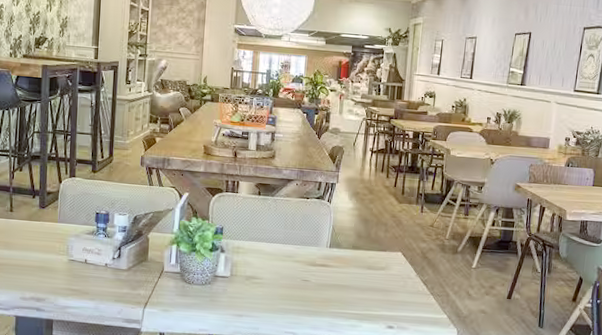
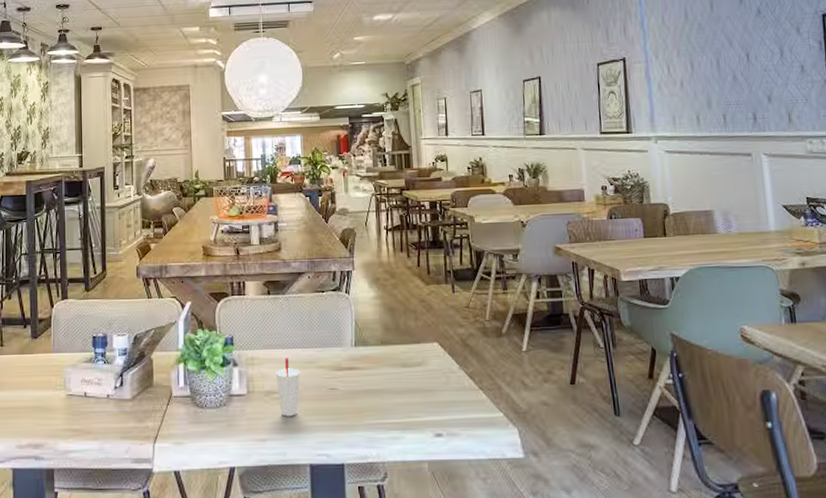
cup: none [257,250,279,299] -> present [276,358,300,417]

